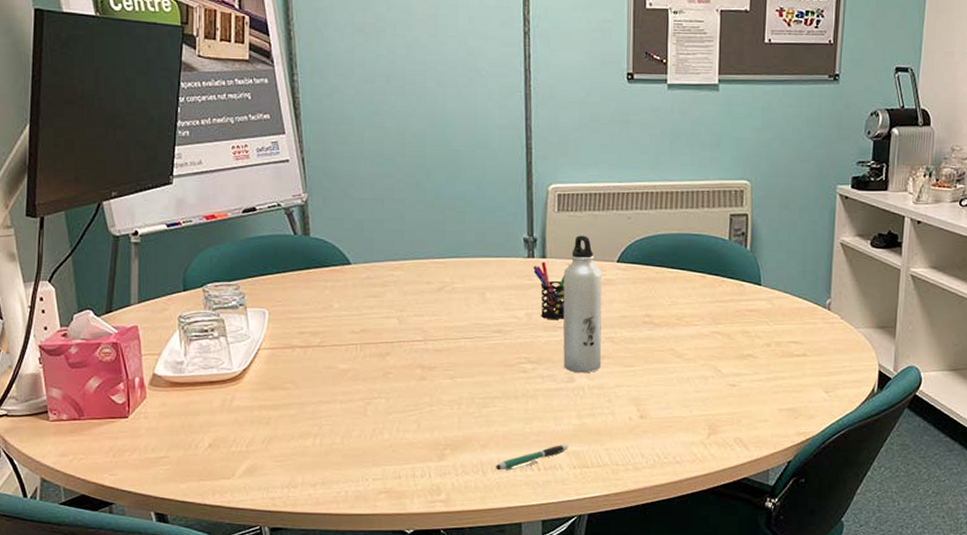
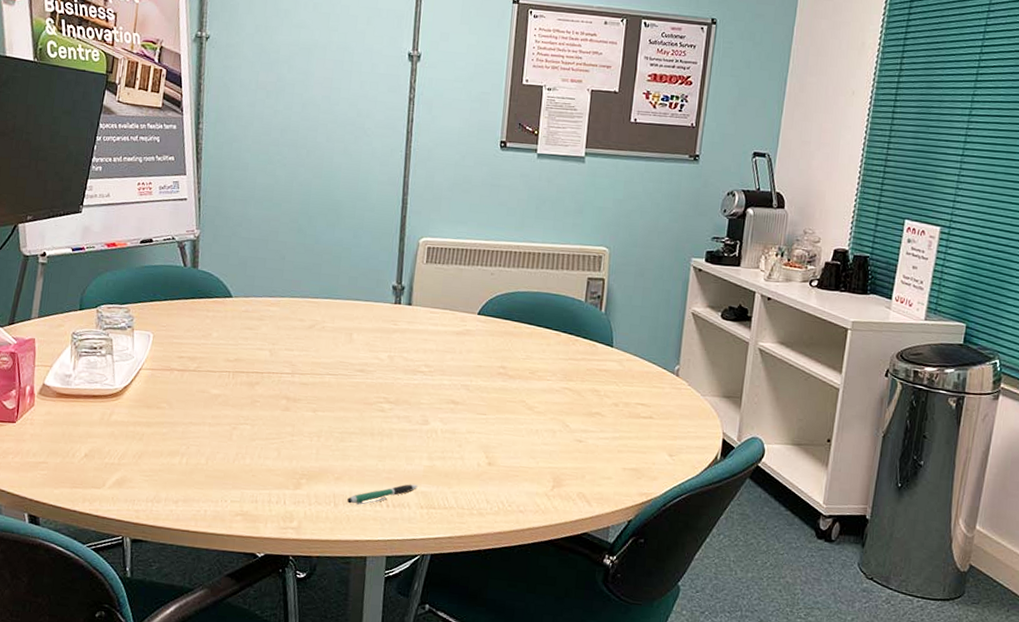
pen holder: present [533,261,571,319] -> none [399,308,435,364]
water bottle: present [563,235,602,373] -> none [419,287,463,418]

